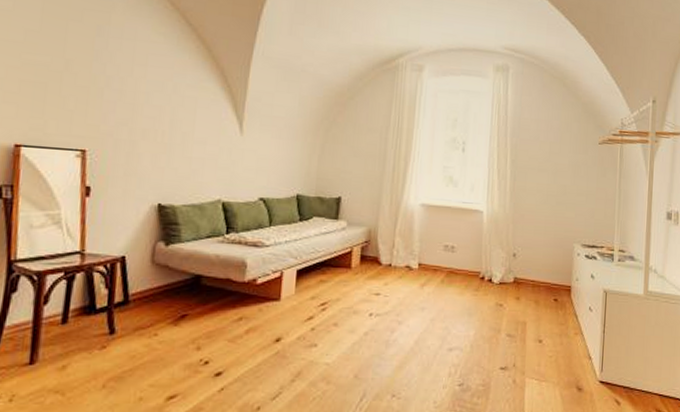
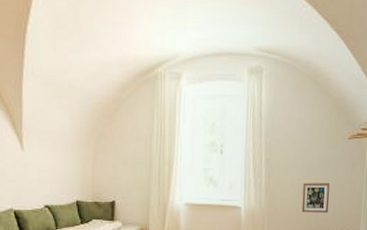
picture frame: none [550,188,580,223] -> present [301,183,330,213]

